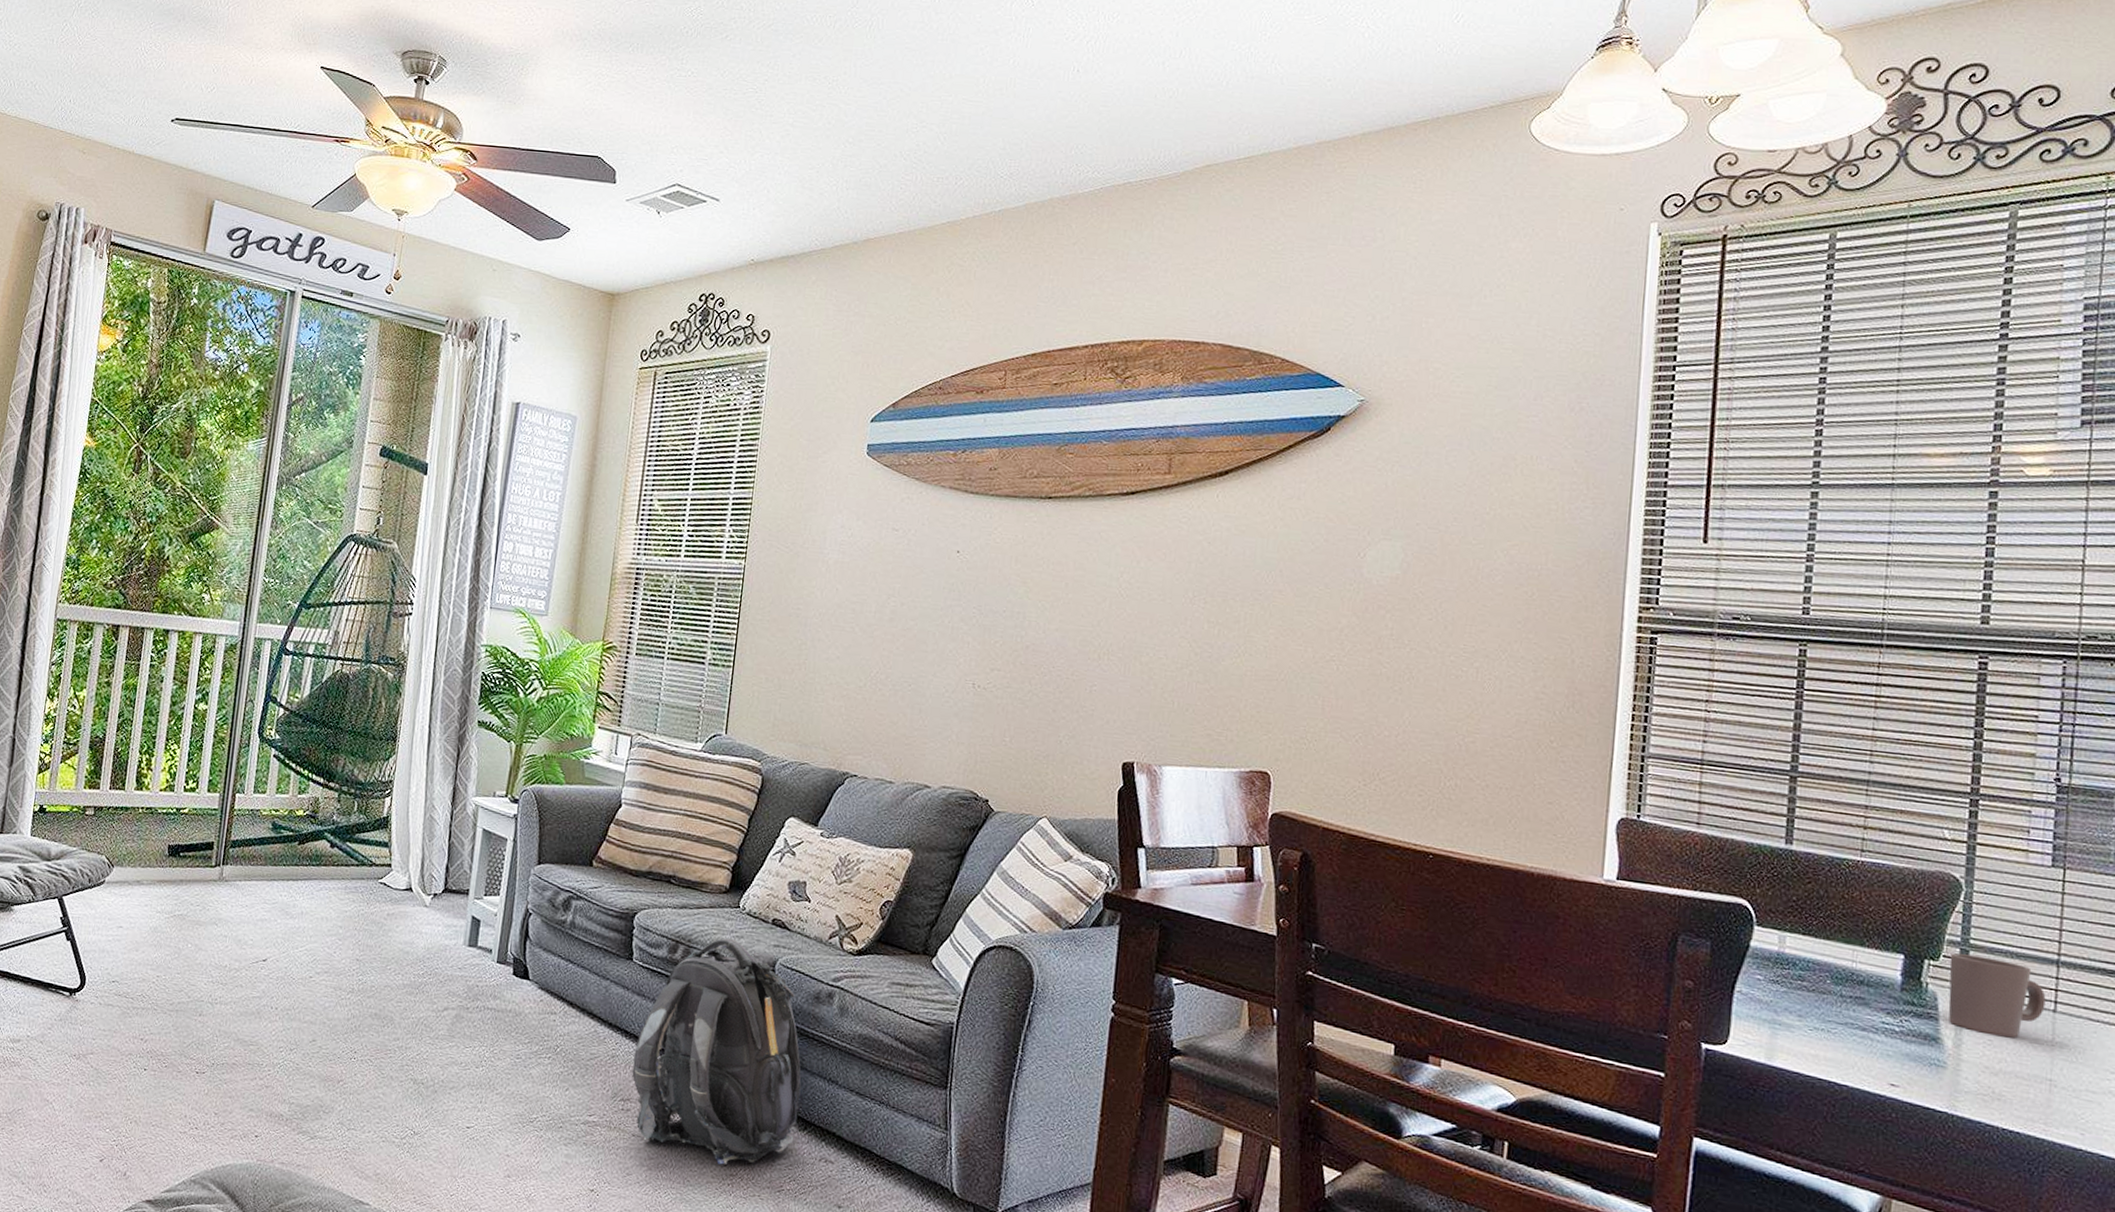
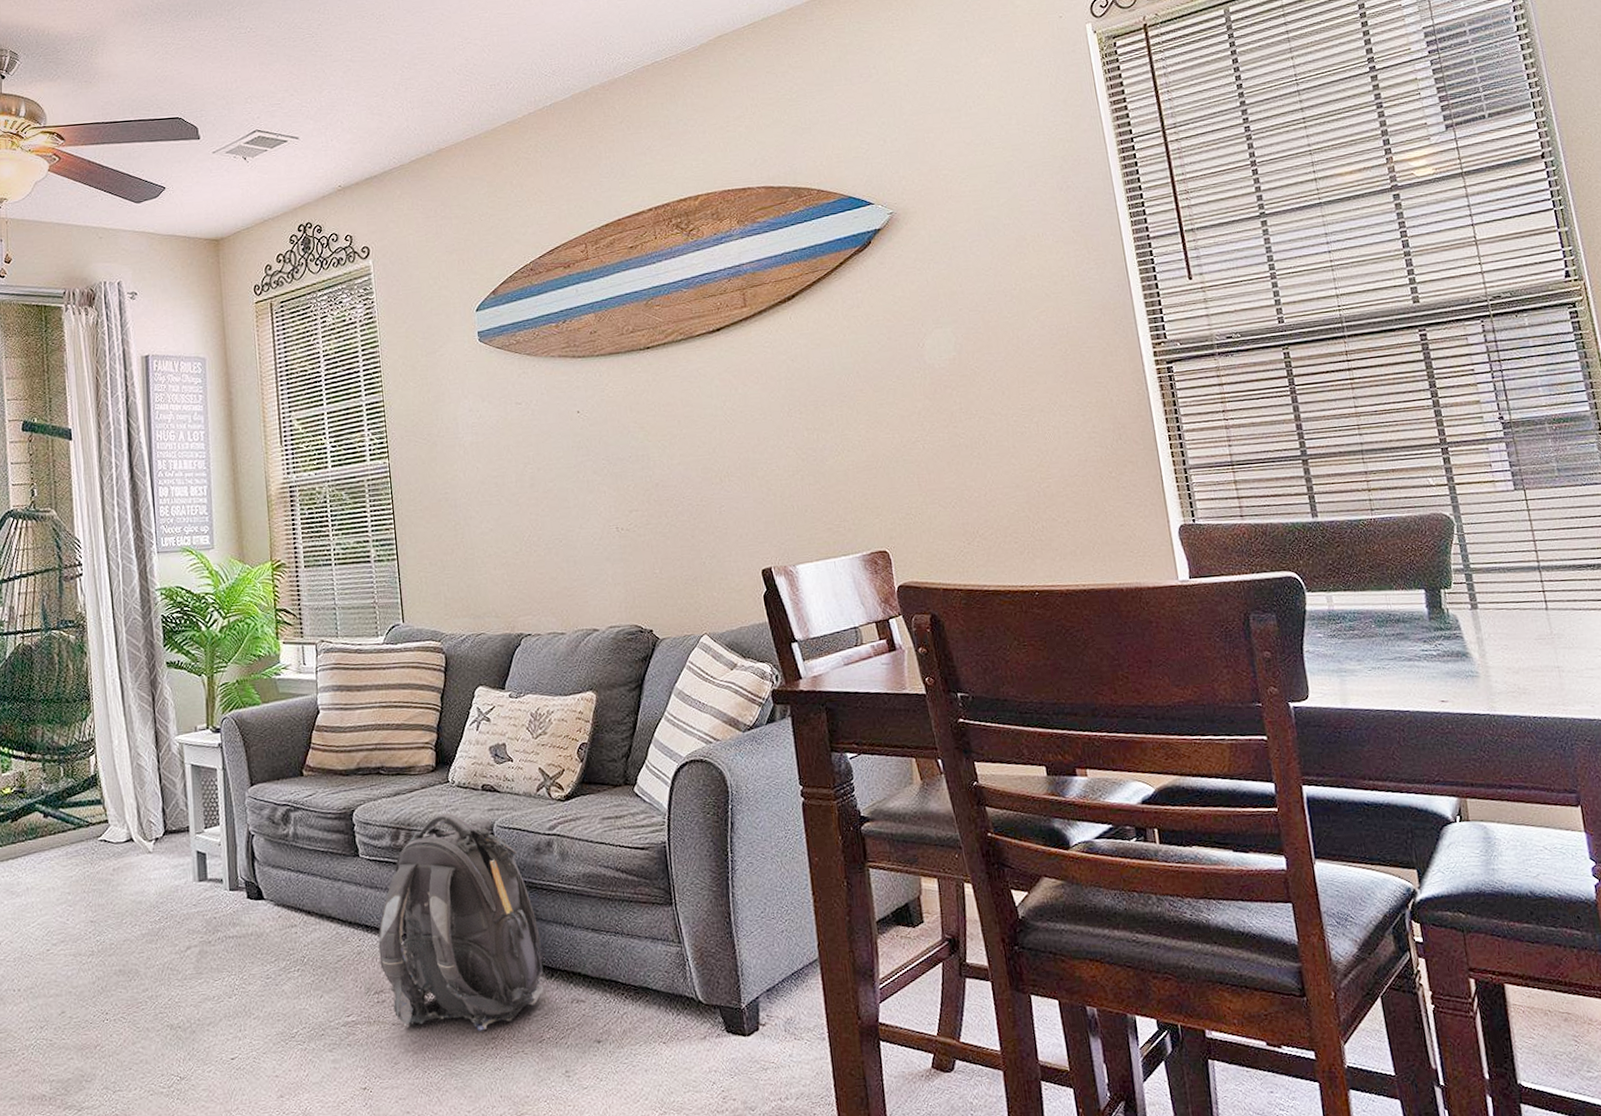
mug: present [1948,953,2046,1038] -> none [1458,576,1539,641]

